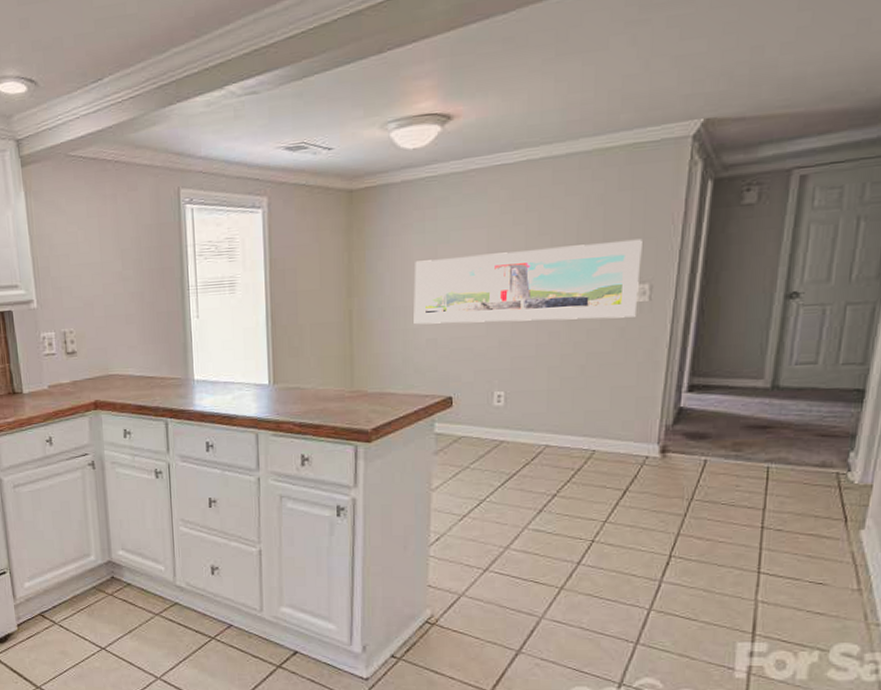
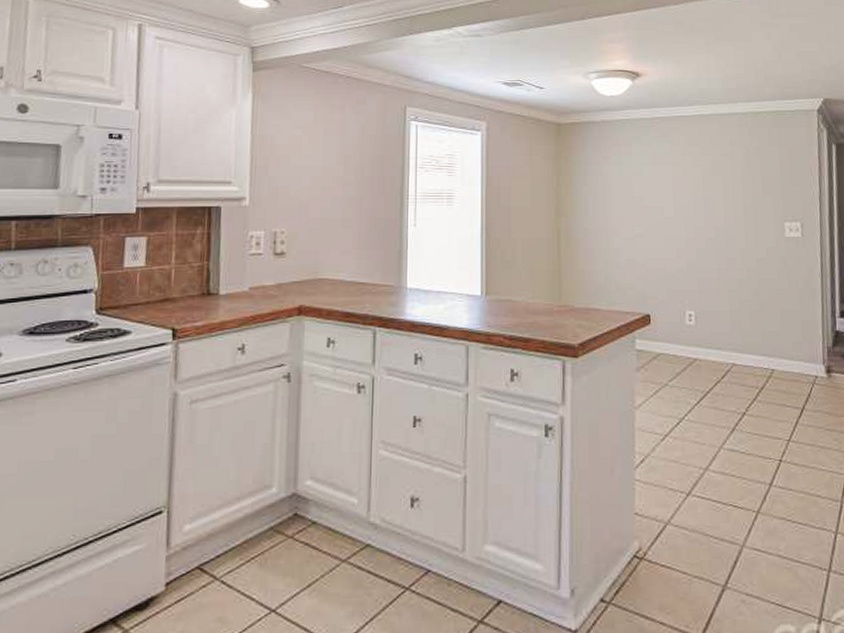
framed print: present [414,239,642,325] -> none [613,185,794,250]

